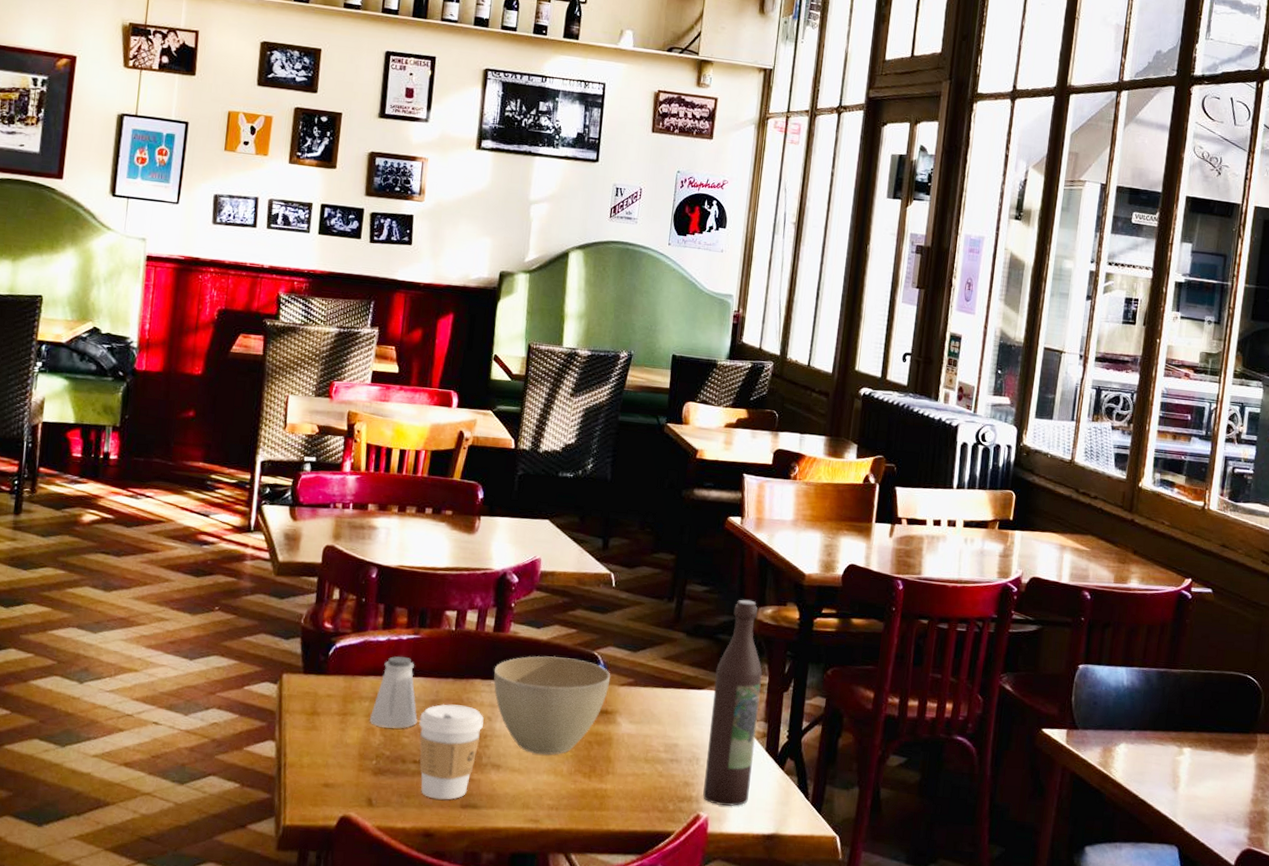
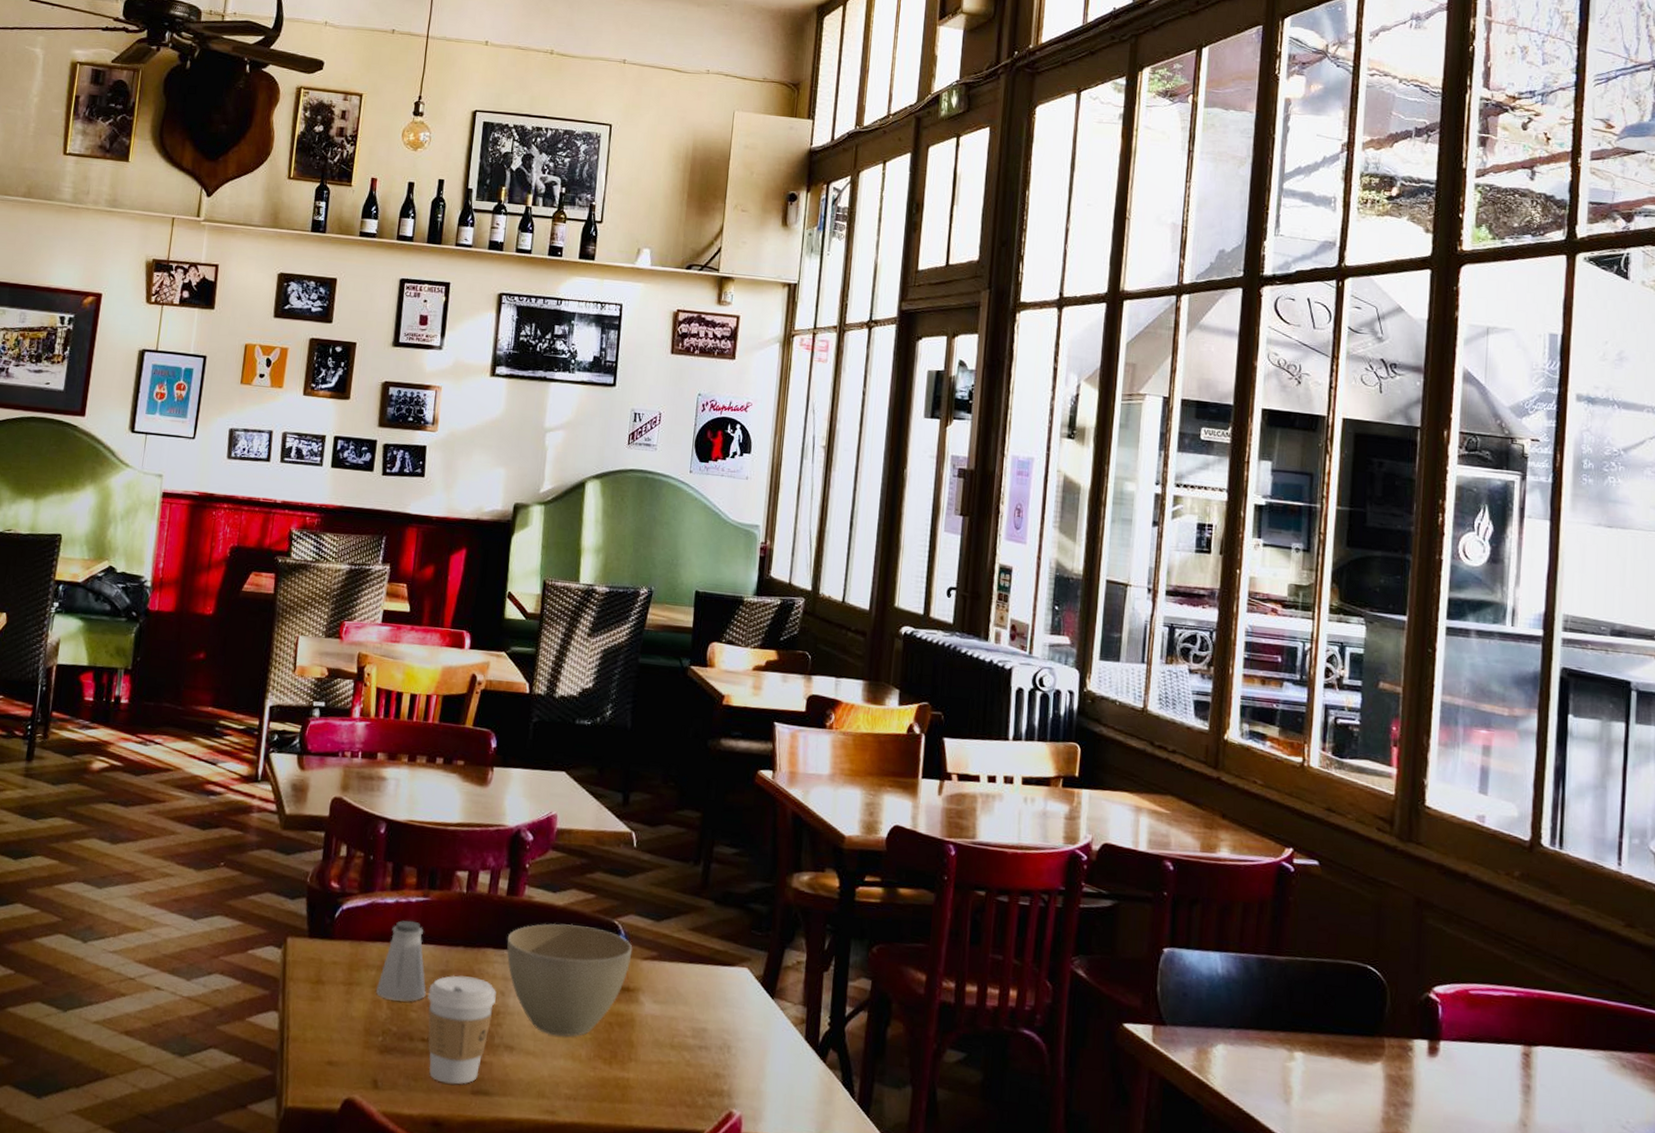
wine bottle: present [703,599,763,806] -> none [735,863,800,1104]

